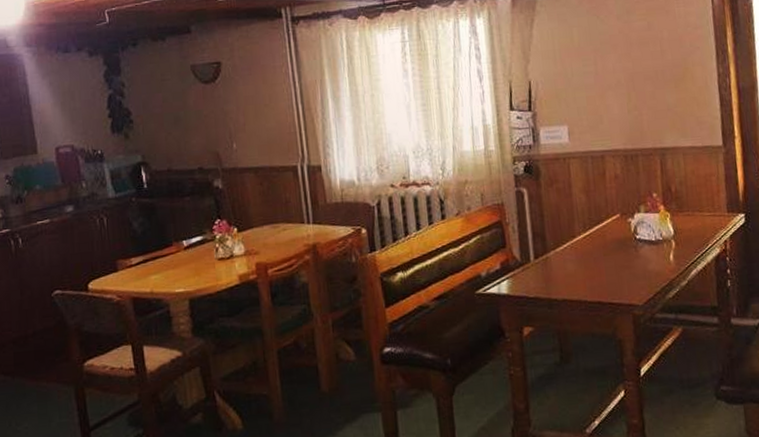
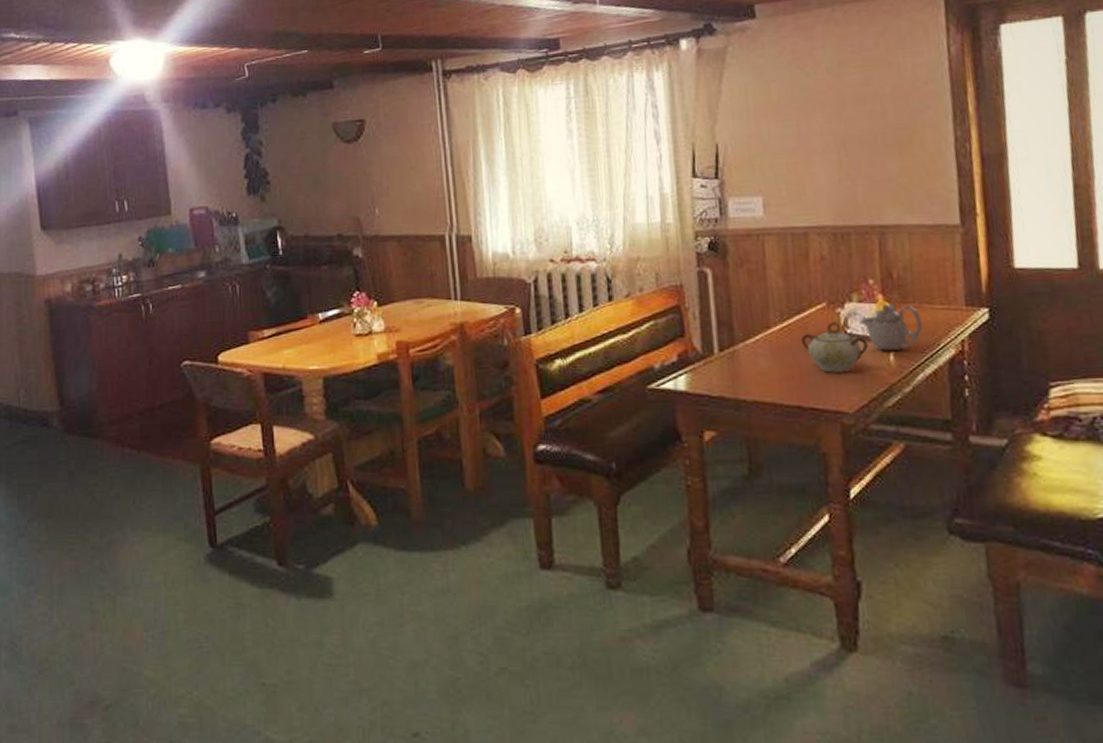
sugar bowl: none [601,230,653,273] -> present [802,322,869,373]
teapot: none [646,212,695,253] -> present [859,302,923,352]

